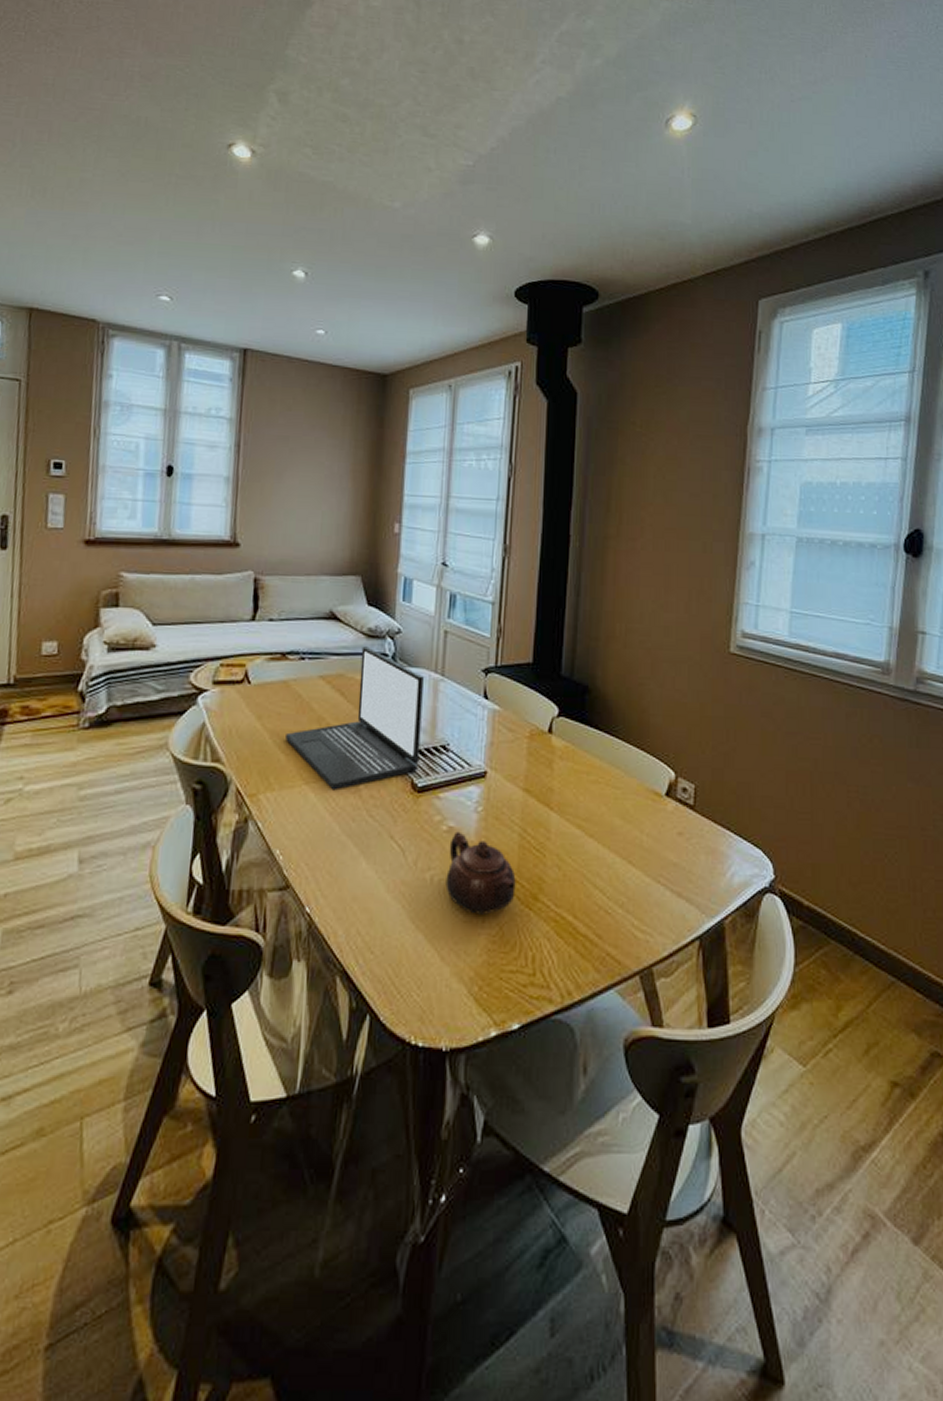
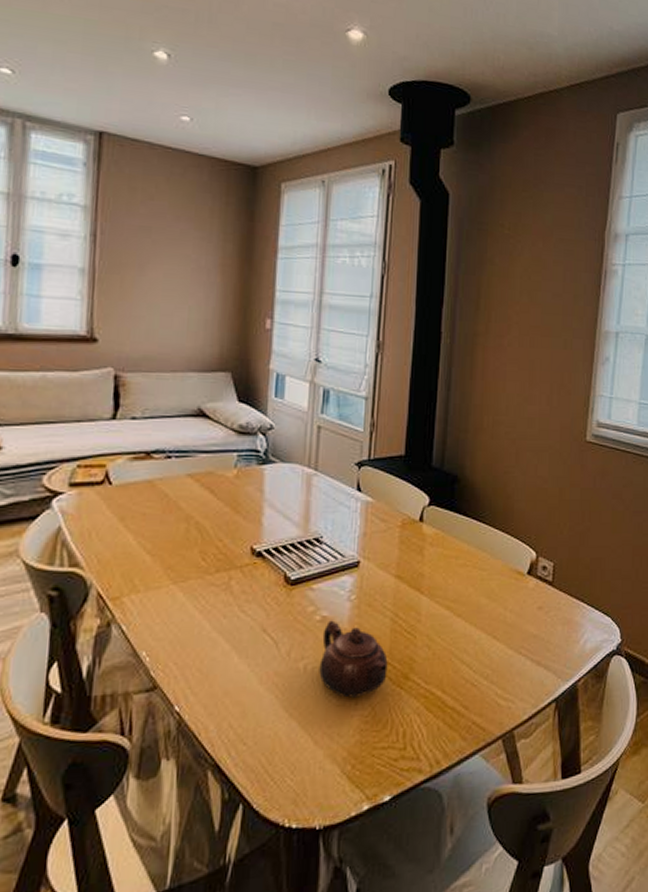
laptop: present [286,646,424,791] -> none [151,443,297,589]

